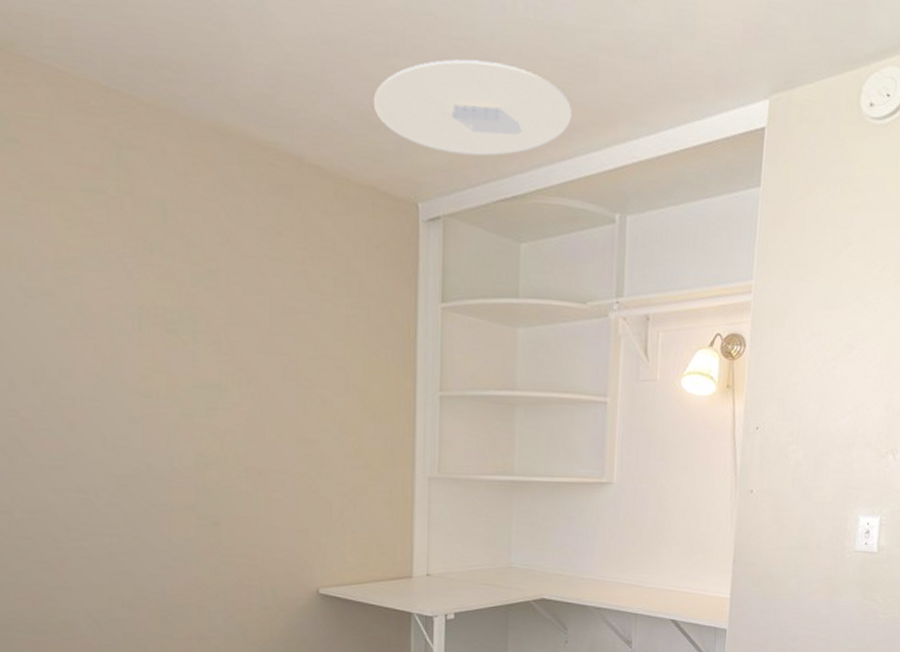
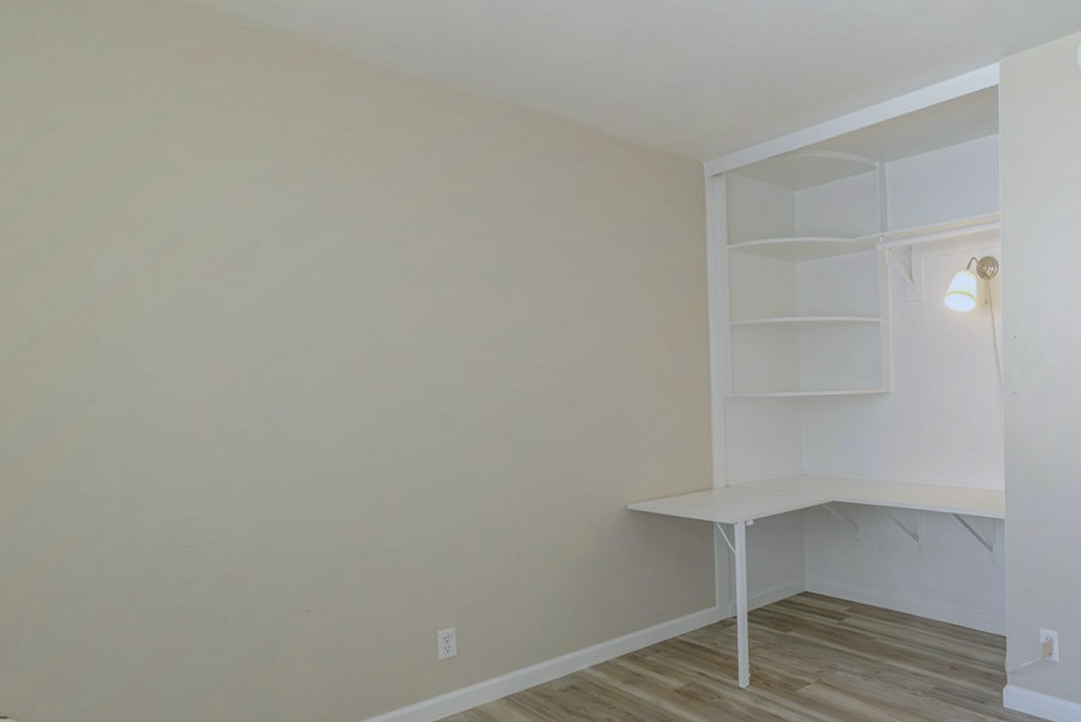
ceiling light: present [373,59,572,156] -> none [660,43,832,121]

